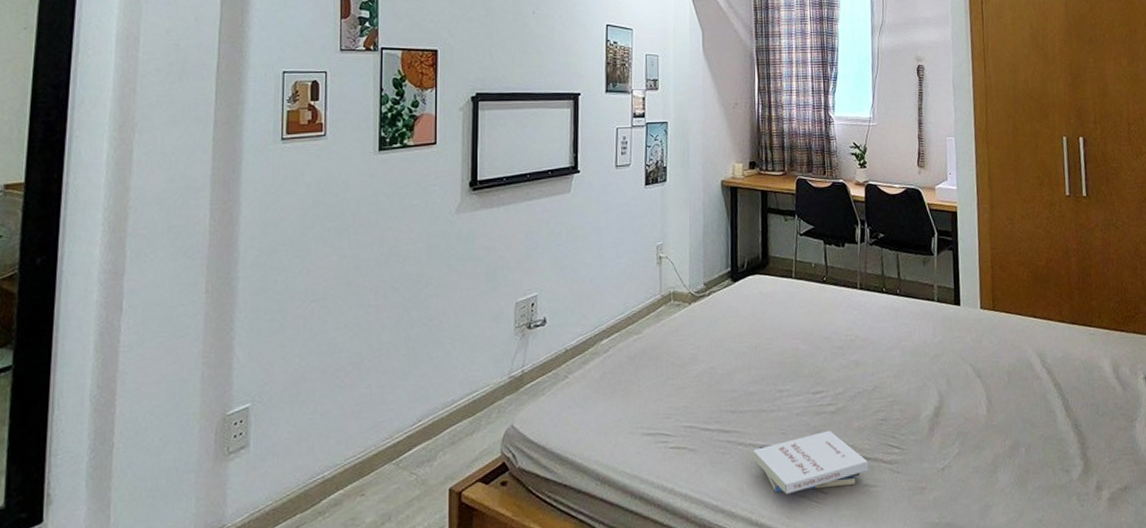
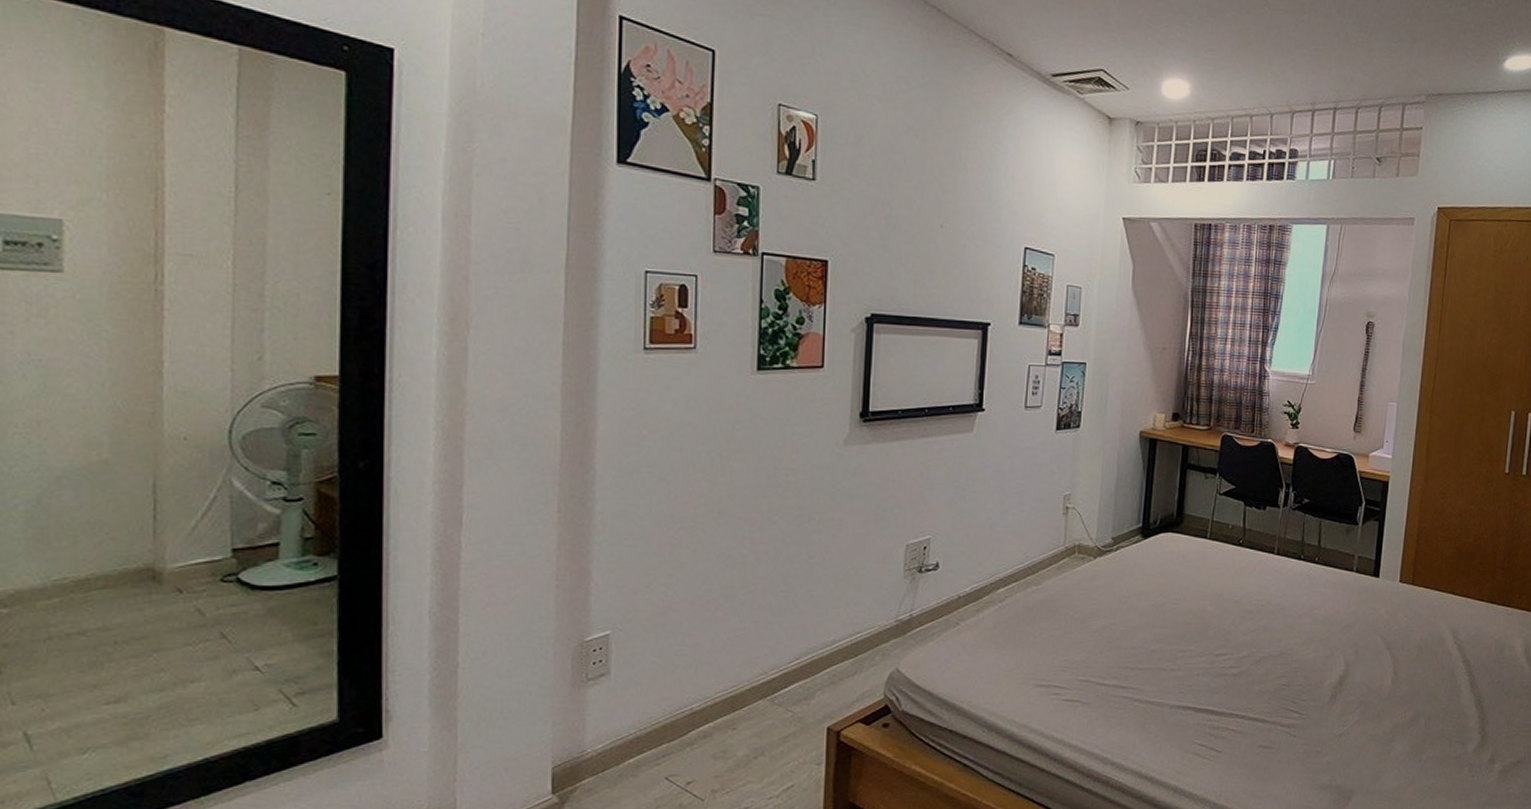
books: present [752,430,869,495] -> none [1147,692,1267,751]

